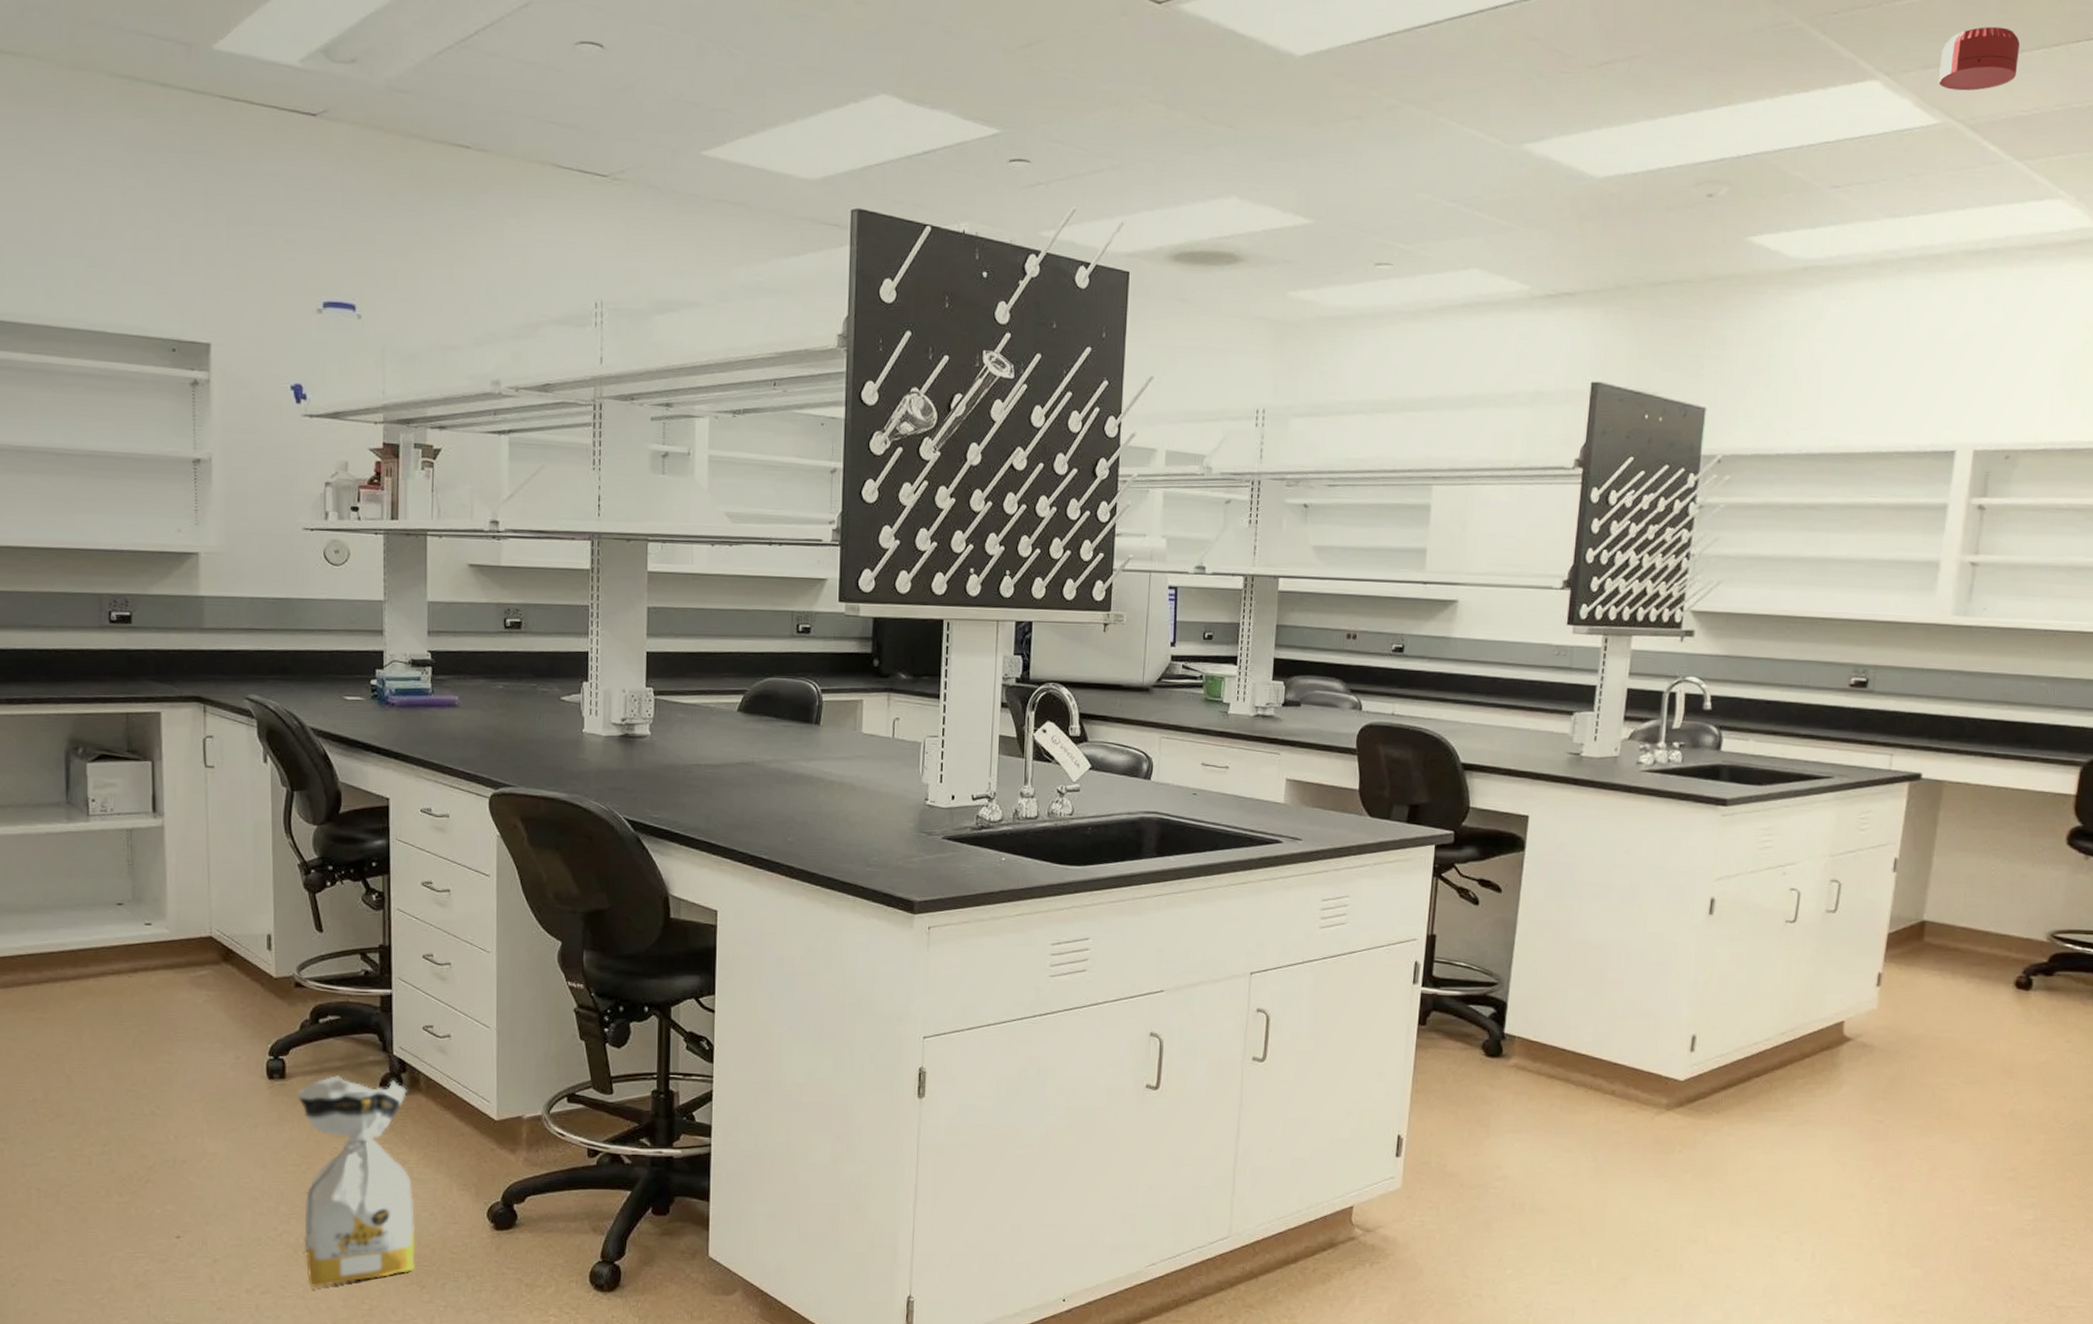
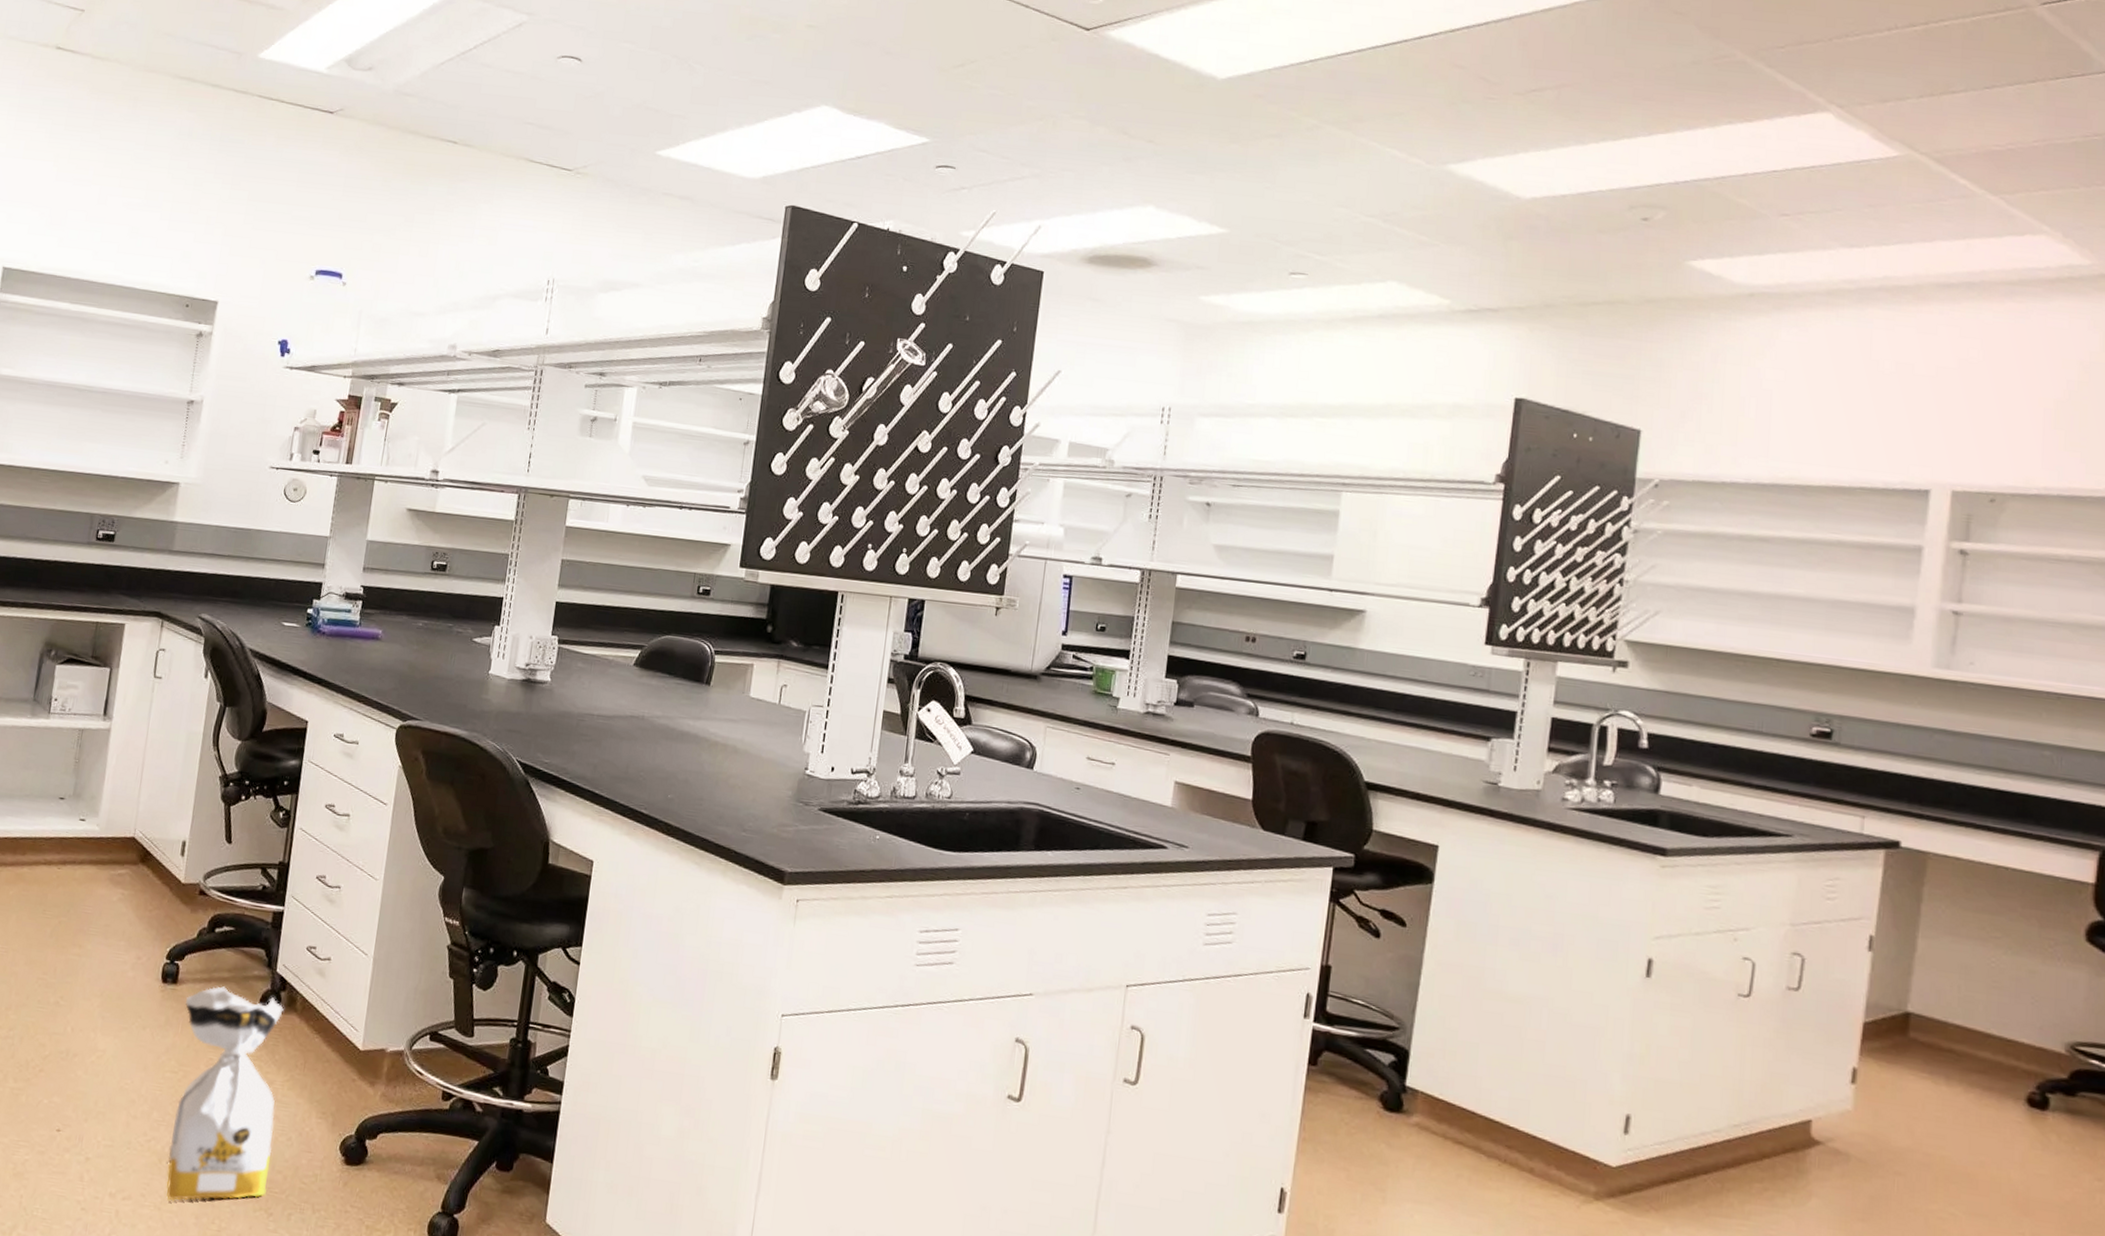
smoke detector: present [1939,26,2021,91] -> none [1898,62,1991,125]

